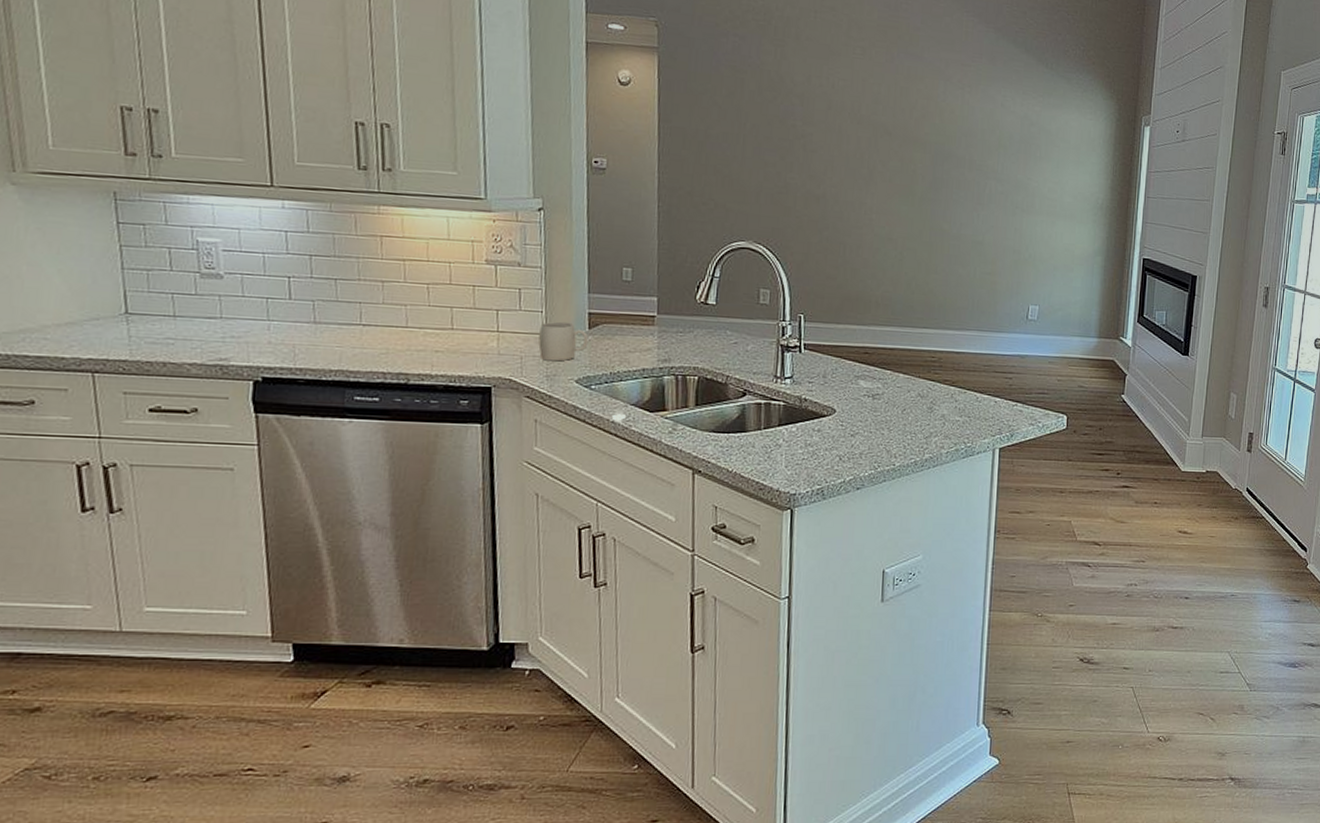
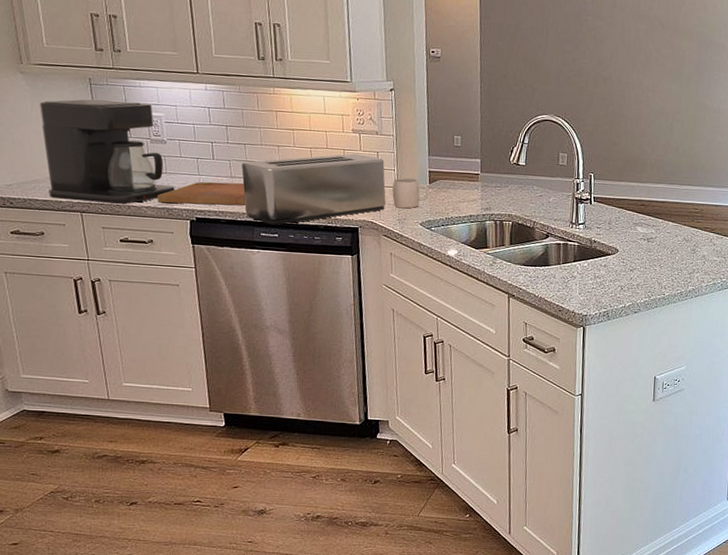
coffee maker: none [38,219,233,362] -> present [40,99,175,205]
cutting board: none [206,329,335,360] -> present [157,182,246,206]
toaster: none [330,290,530,386] -> present [241,153,386,226]

